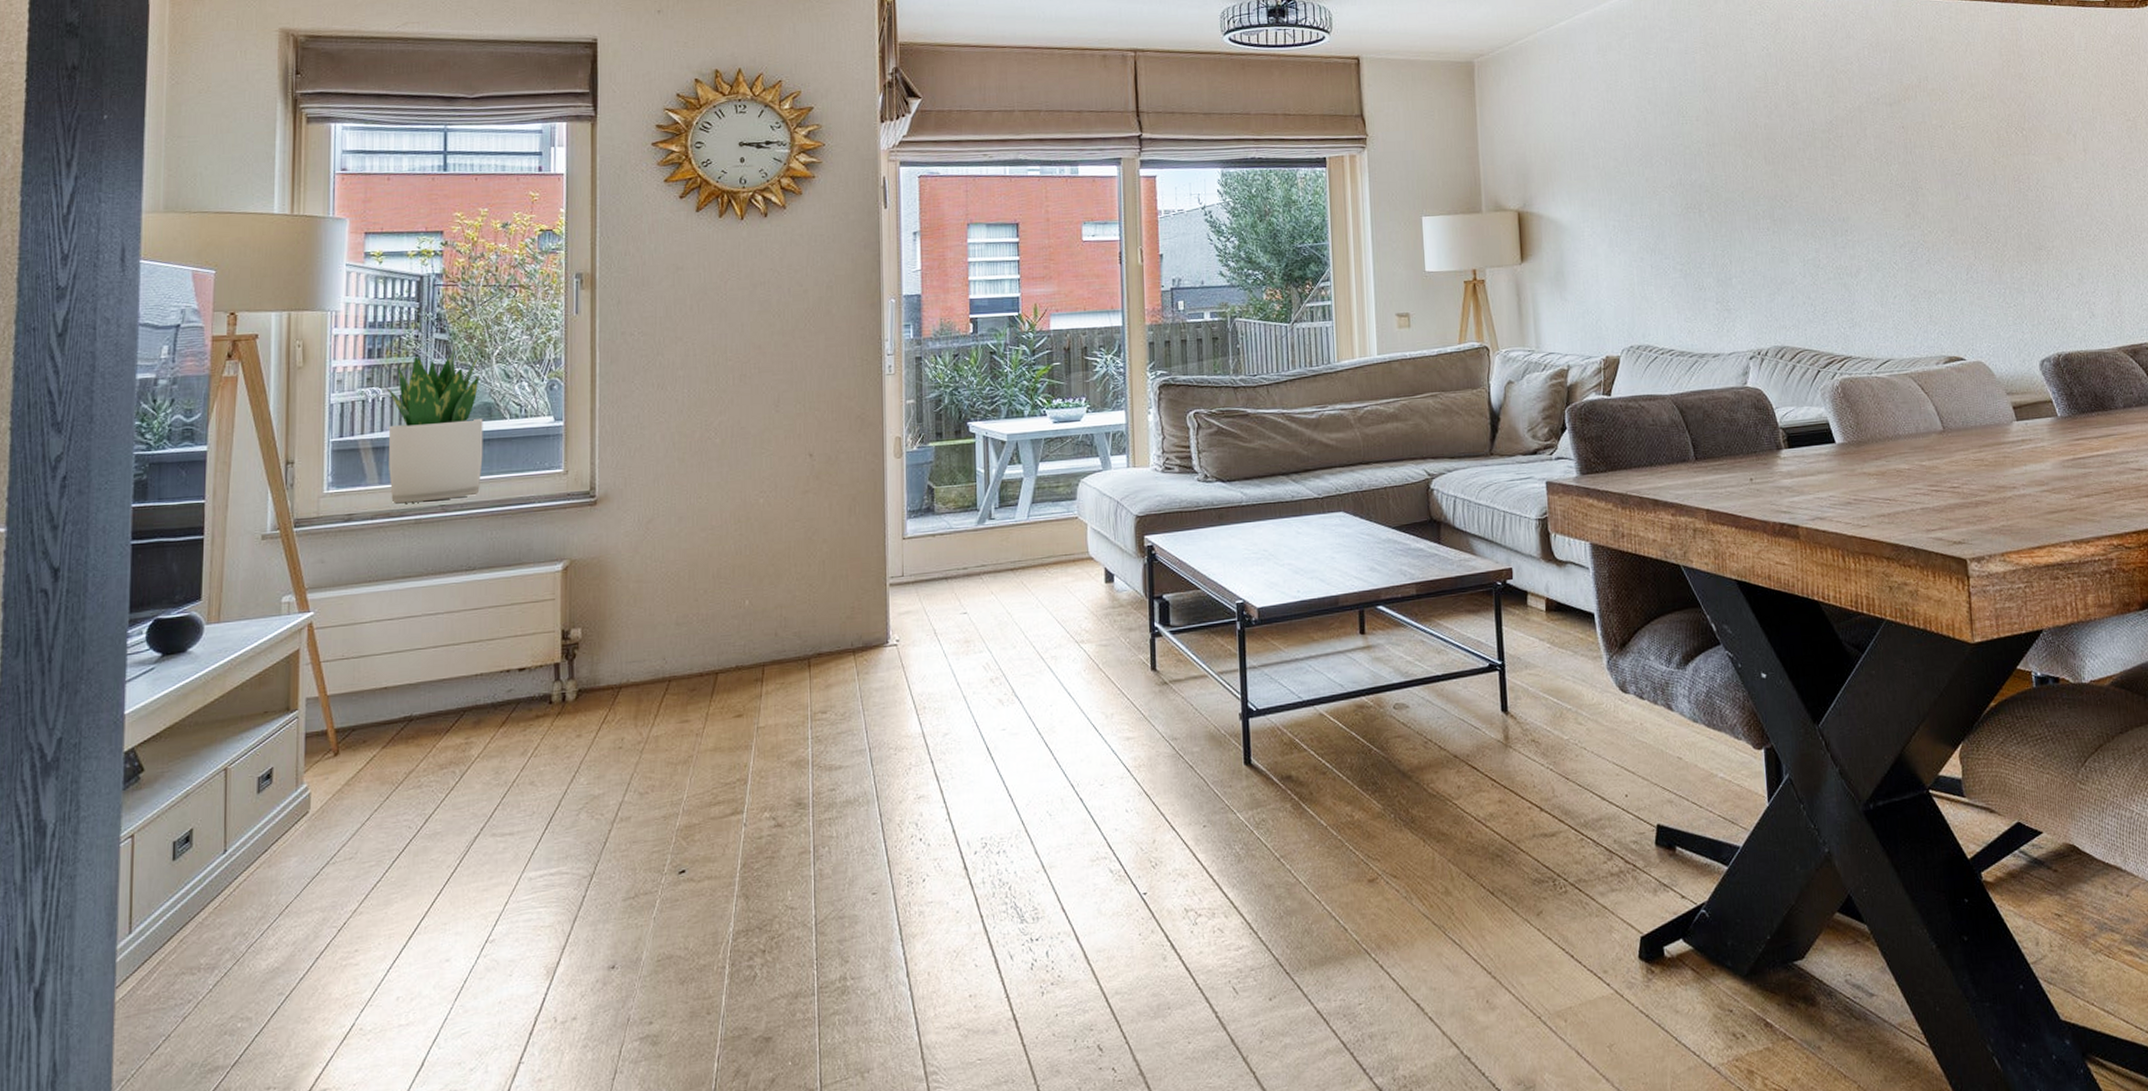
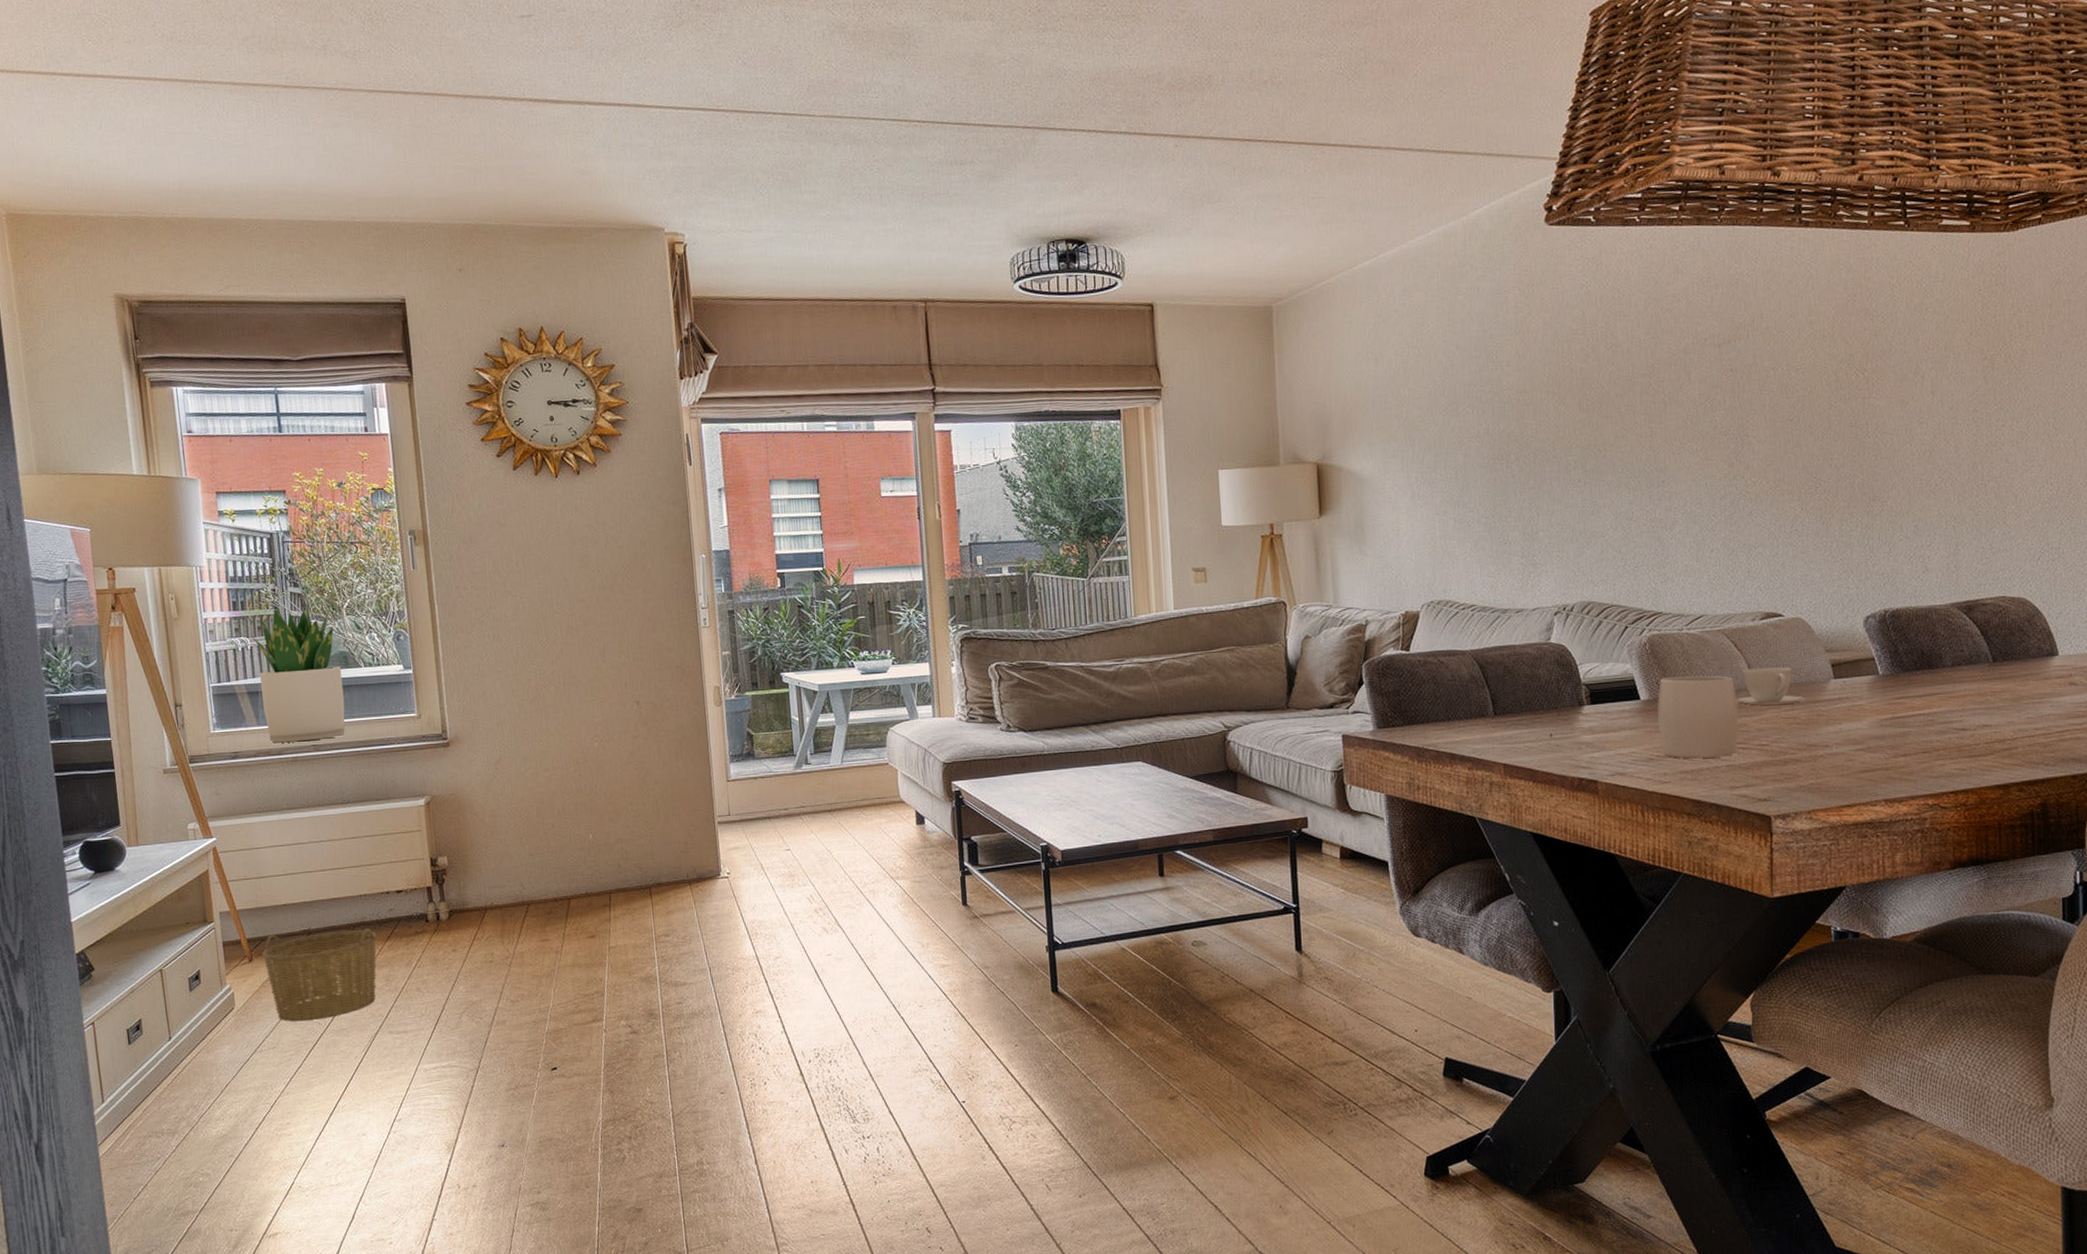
basket: none [350,713,490,826] -> present [262,928,377,1021]
mug: none [1852,418,1930,502] -> present [1657,675,1739,759]
teacup: none [1926,409,1991,448] -> present [1736,667,1805,706]

